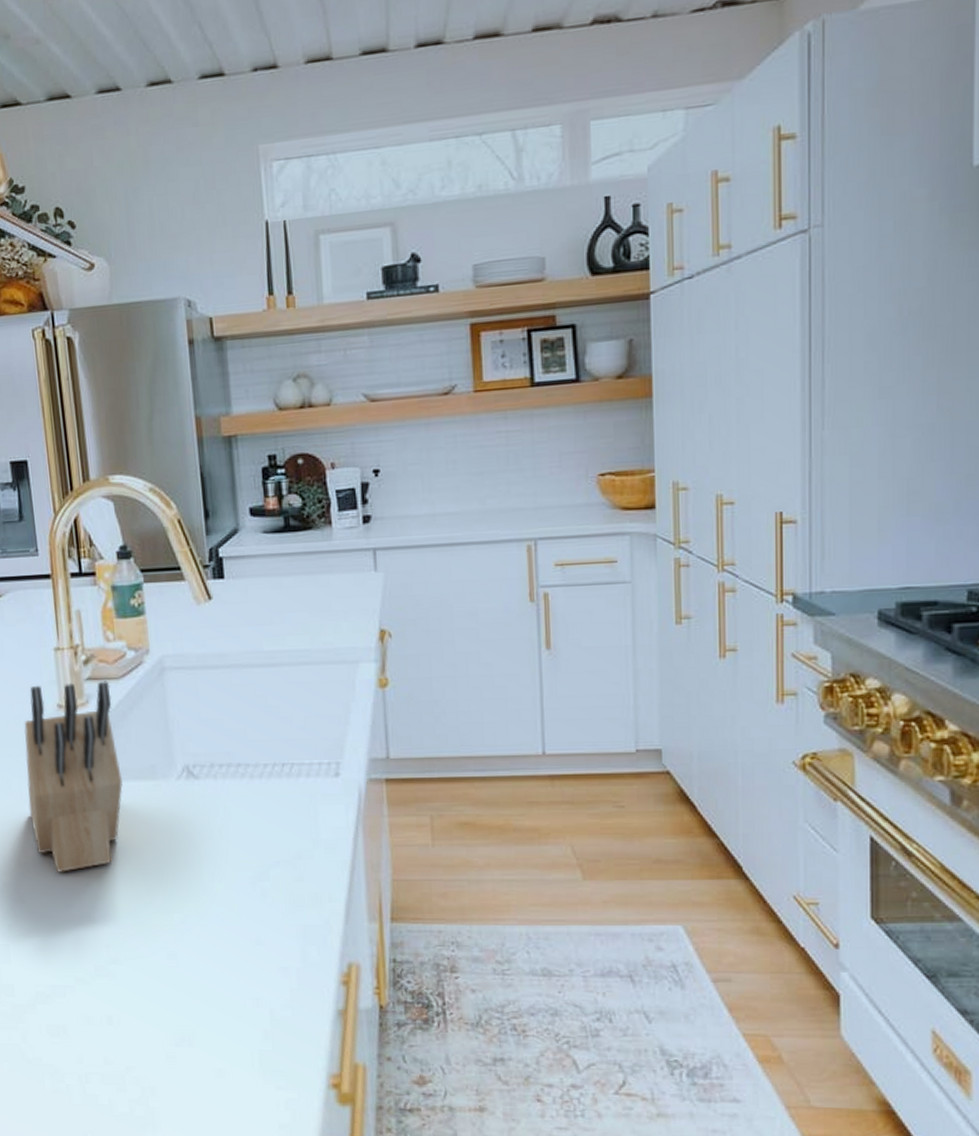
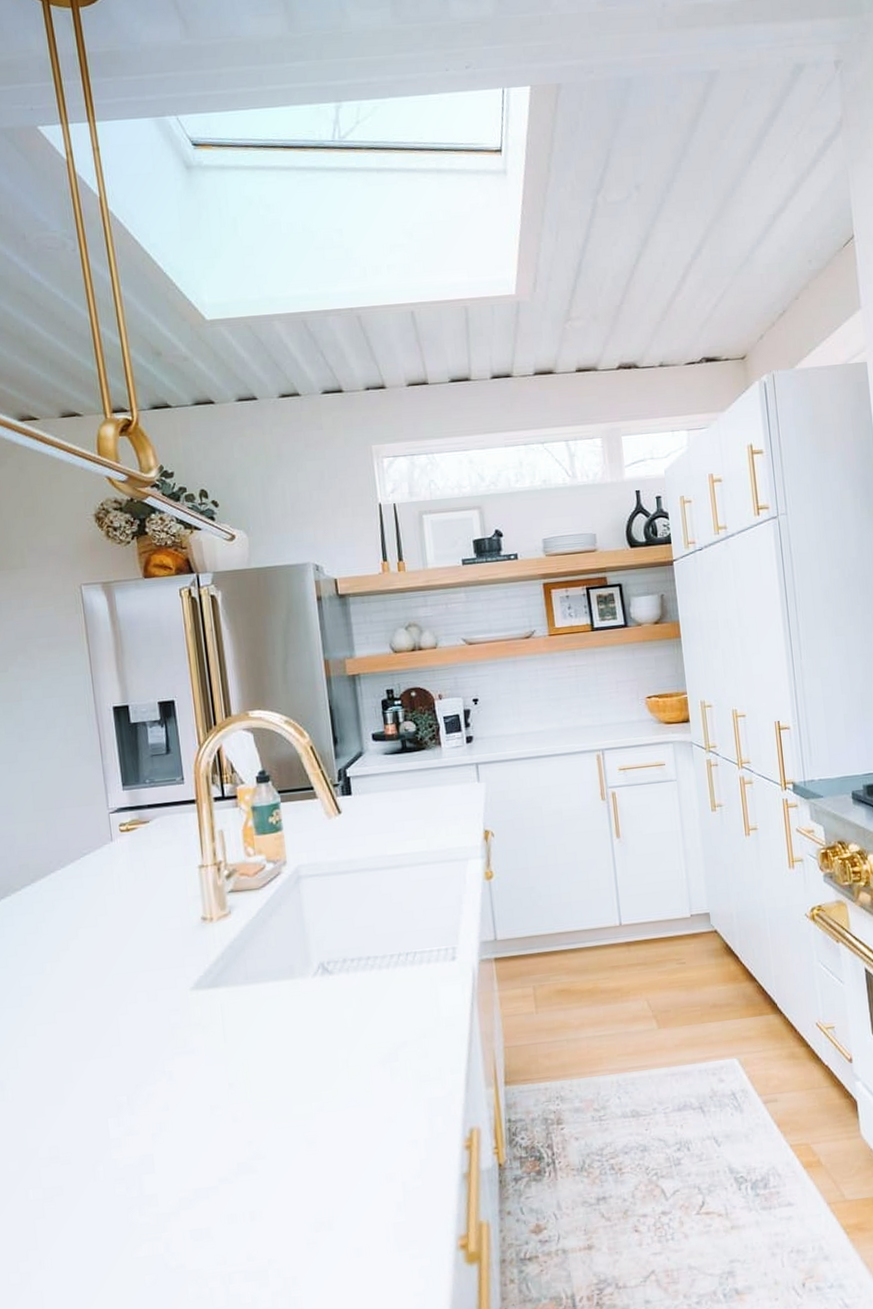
knife block: present [24,681,123,874] -> none [169,892,264,1077]

